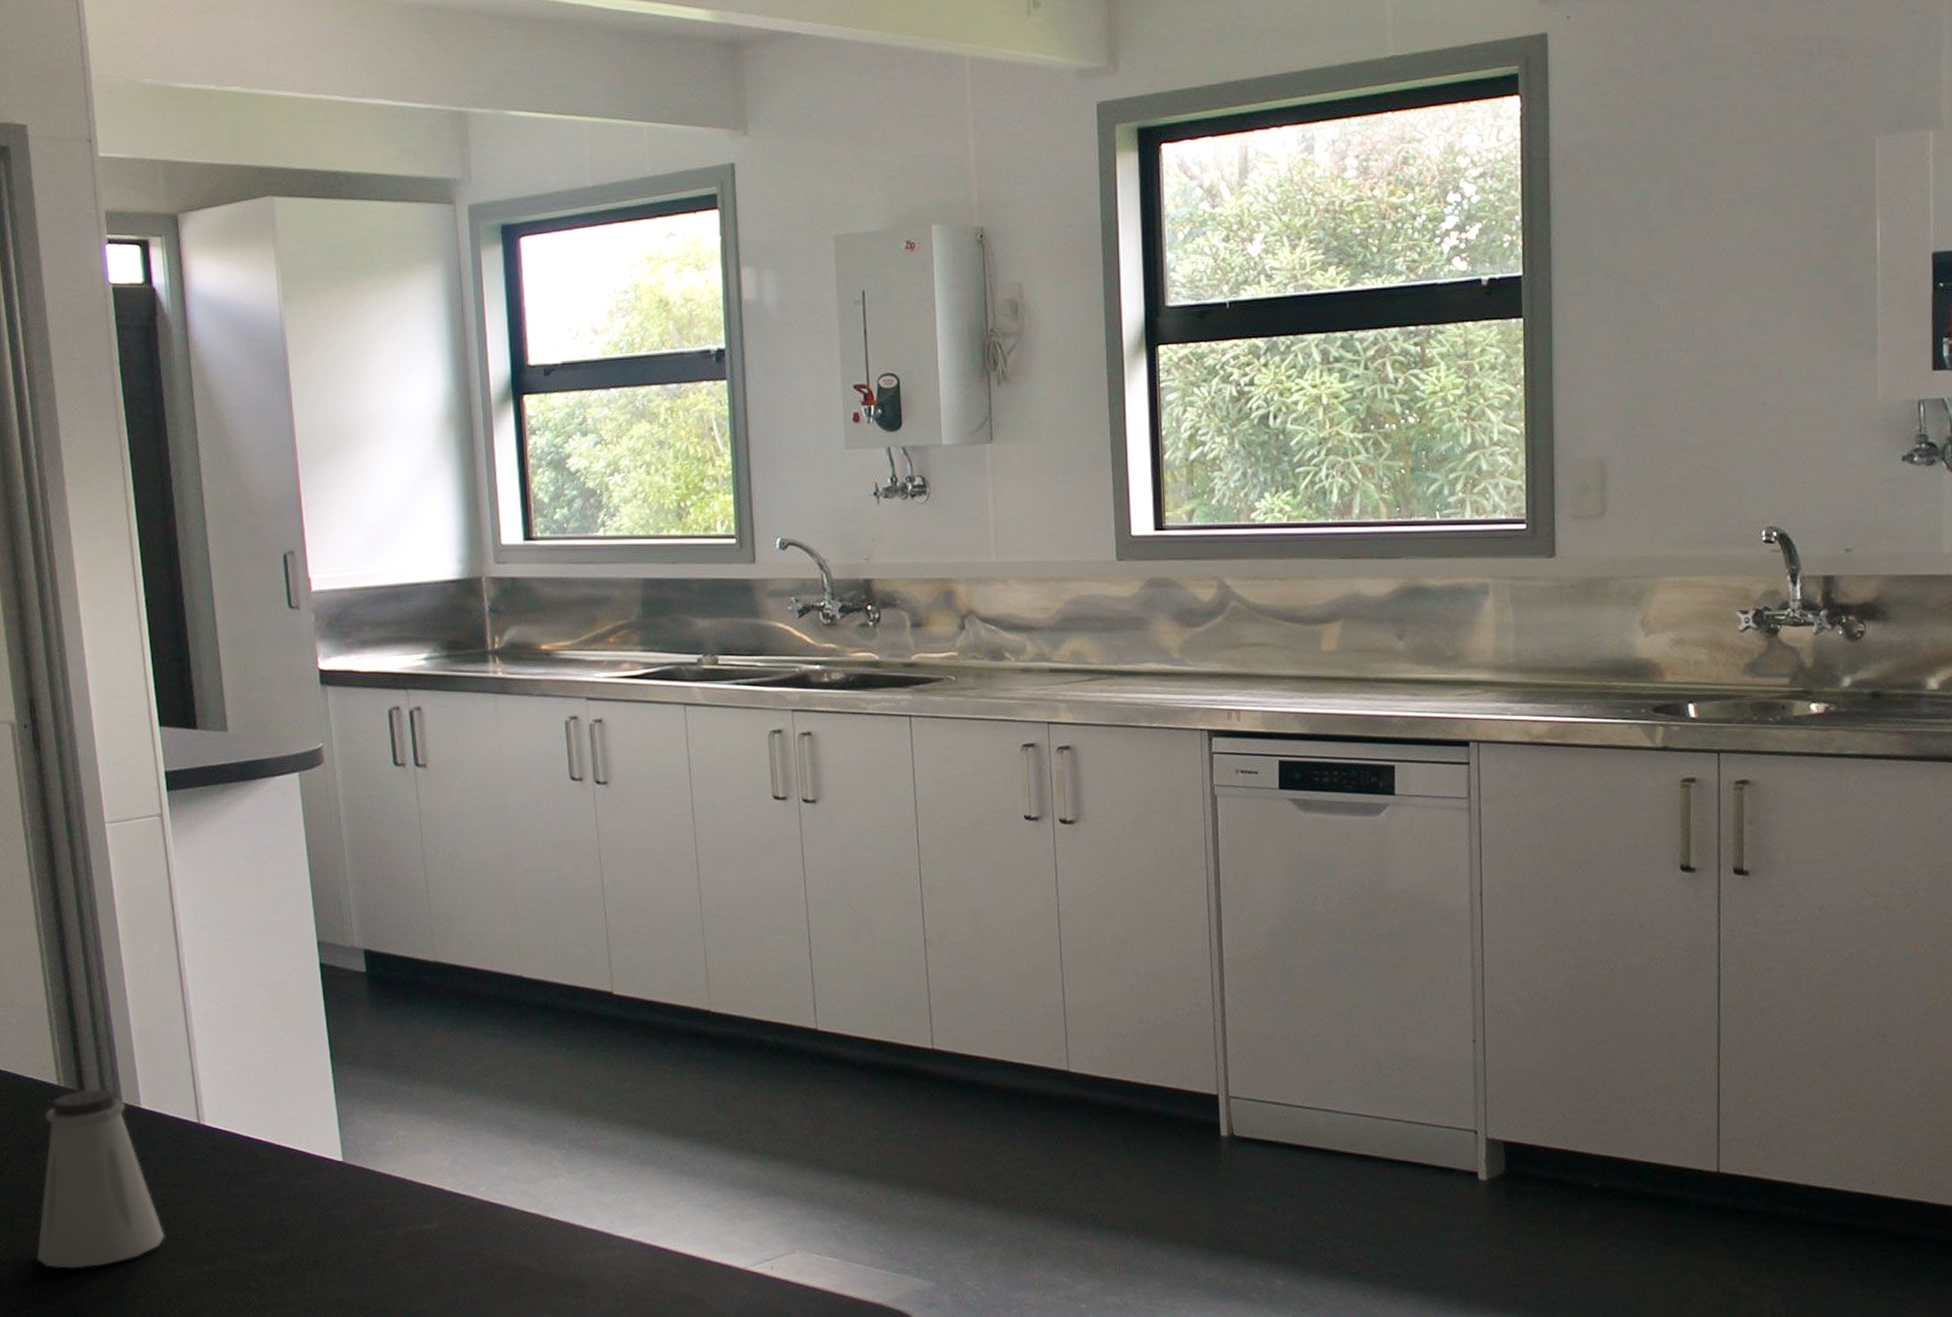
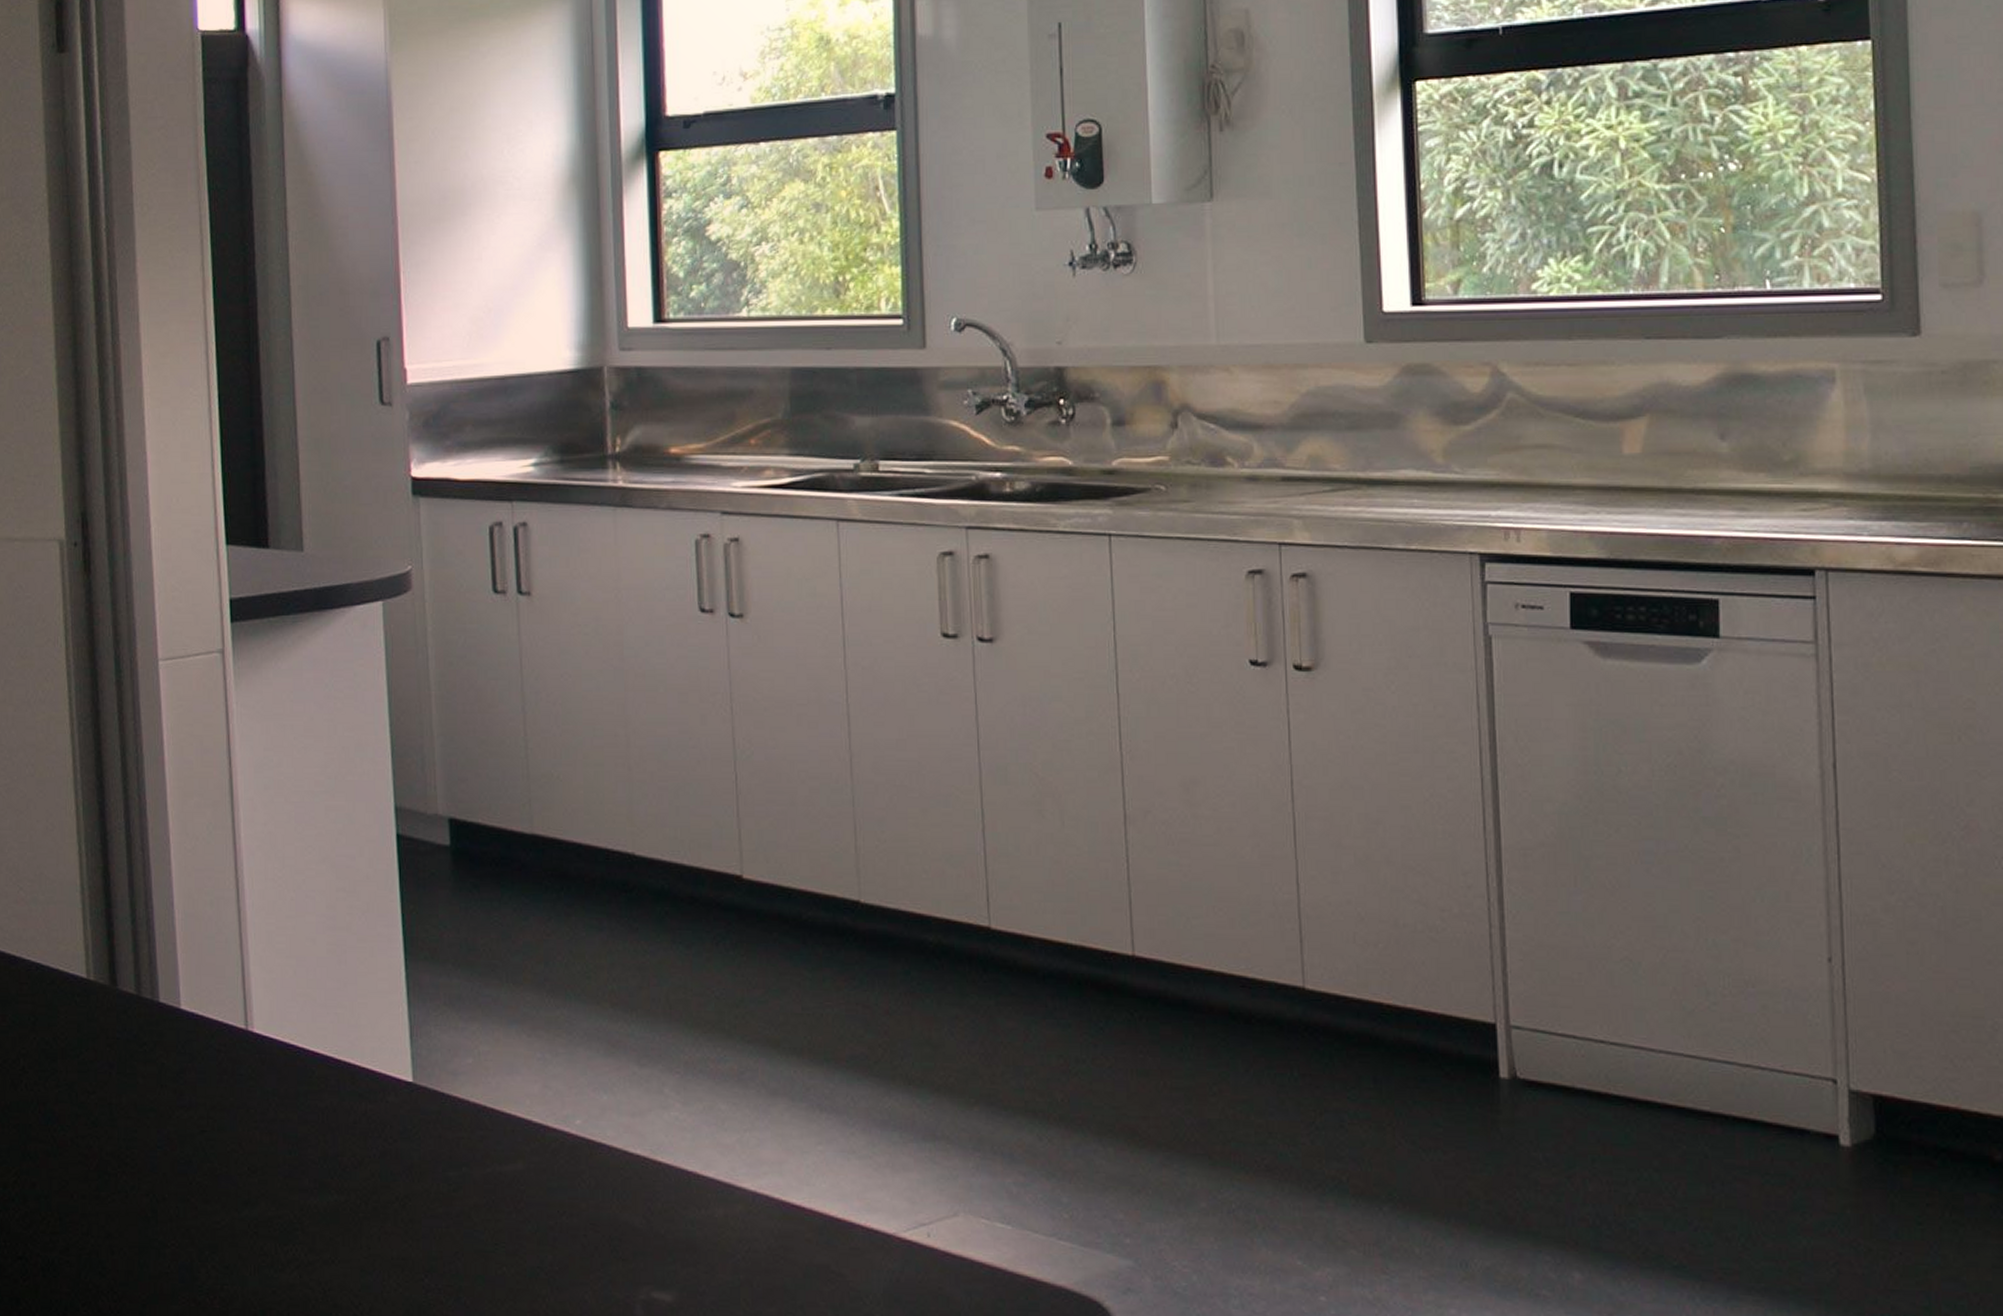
saltshaker: present [37,1088,165,1269] -> none [50,984,200,1209]

